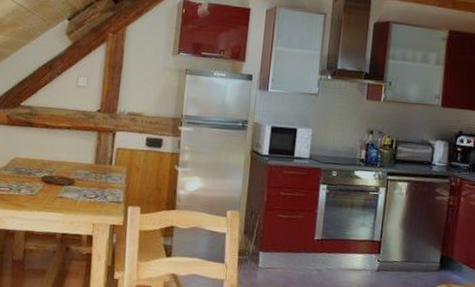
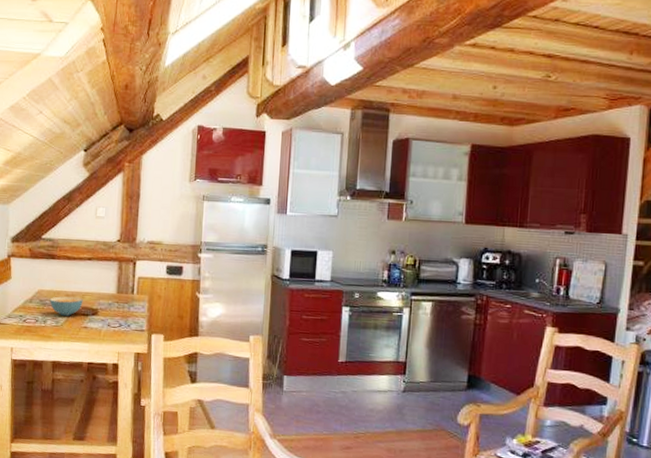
cereal bowl: none [25,165,60,185] -> present [49,296,83,316]

